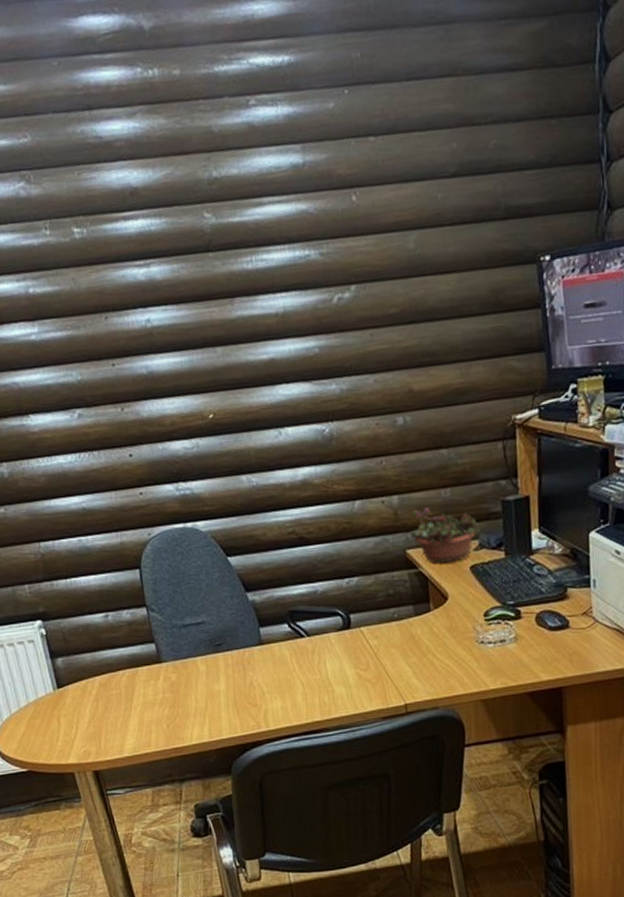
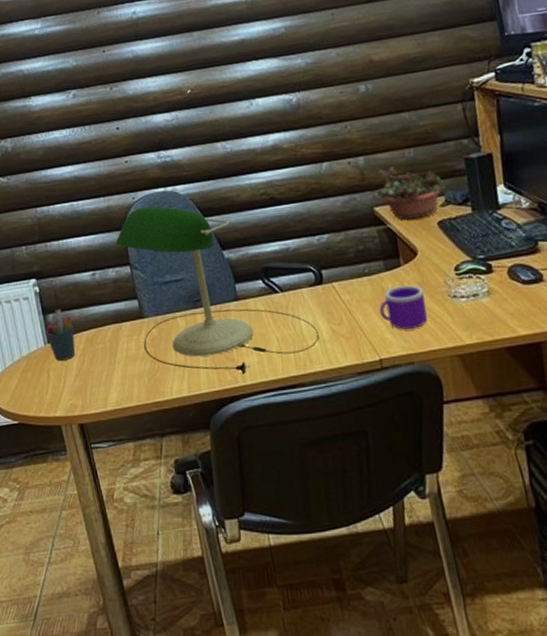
pen holder: none [53,652,88,707] -> present [45,309,75,361]
desk lamp: none [130,544,345,720] -> present [115,206,320,374]
mug: none [406,630,455,675] -> present [379,285,428,330]

